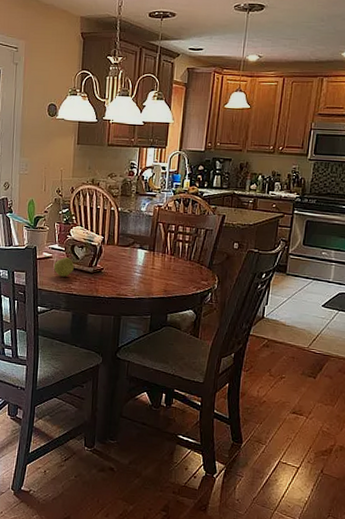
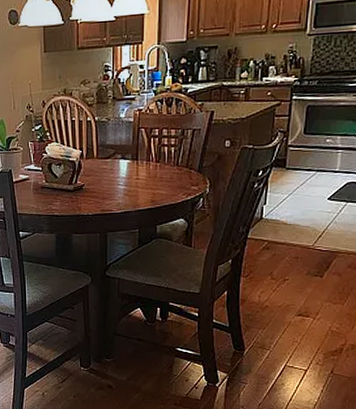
apple: present [53,257,74,277] -> none [31,177,53,198]

